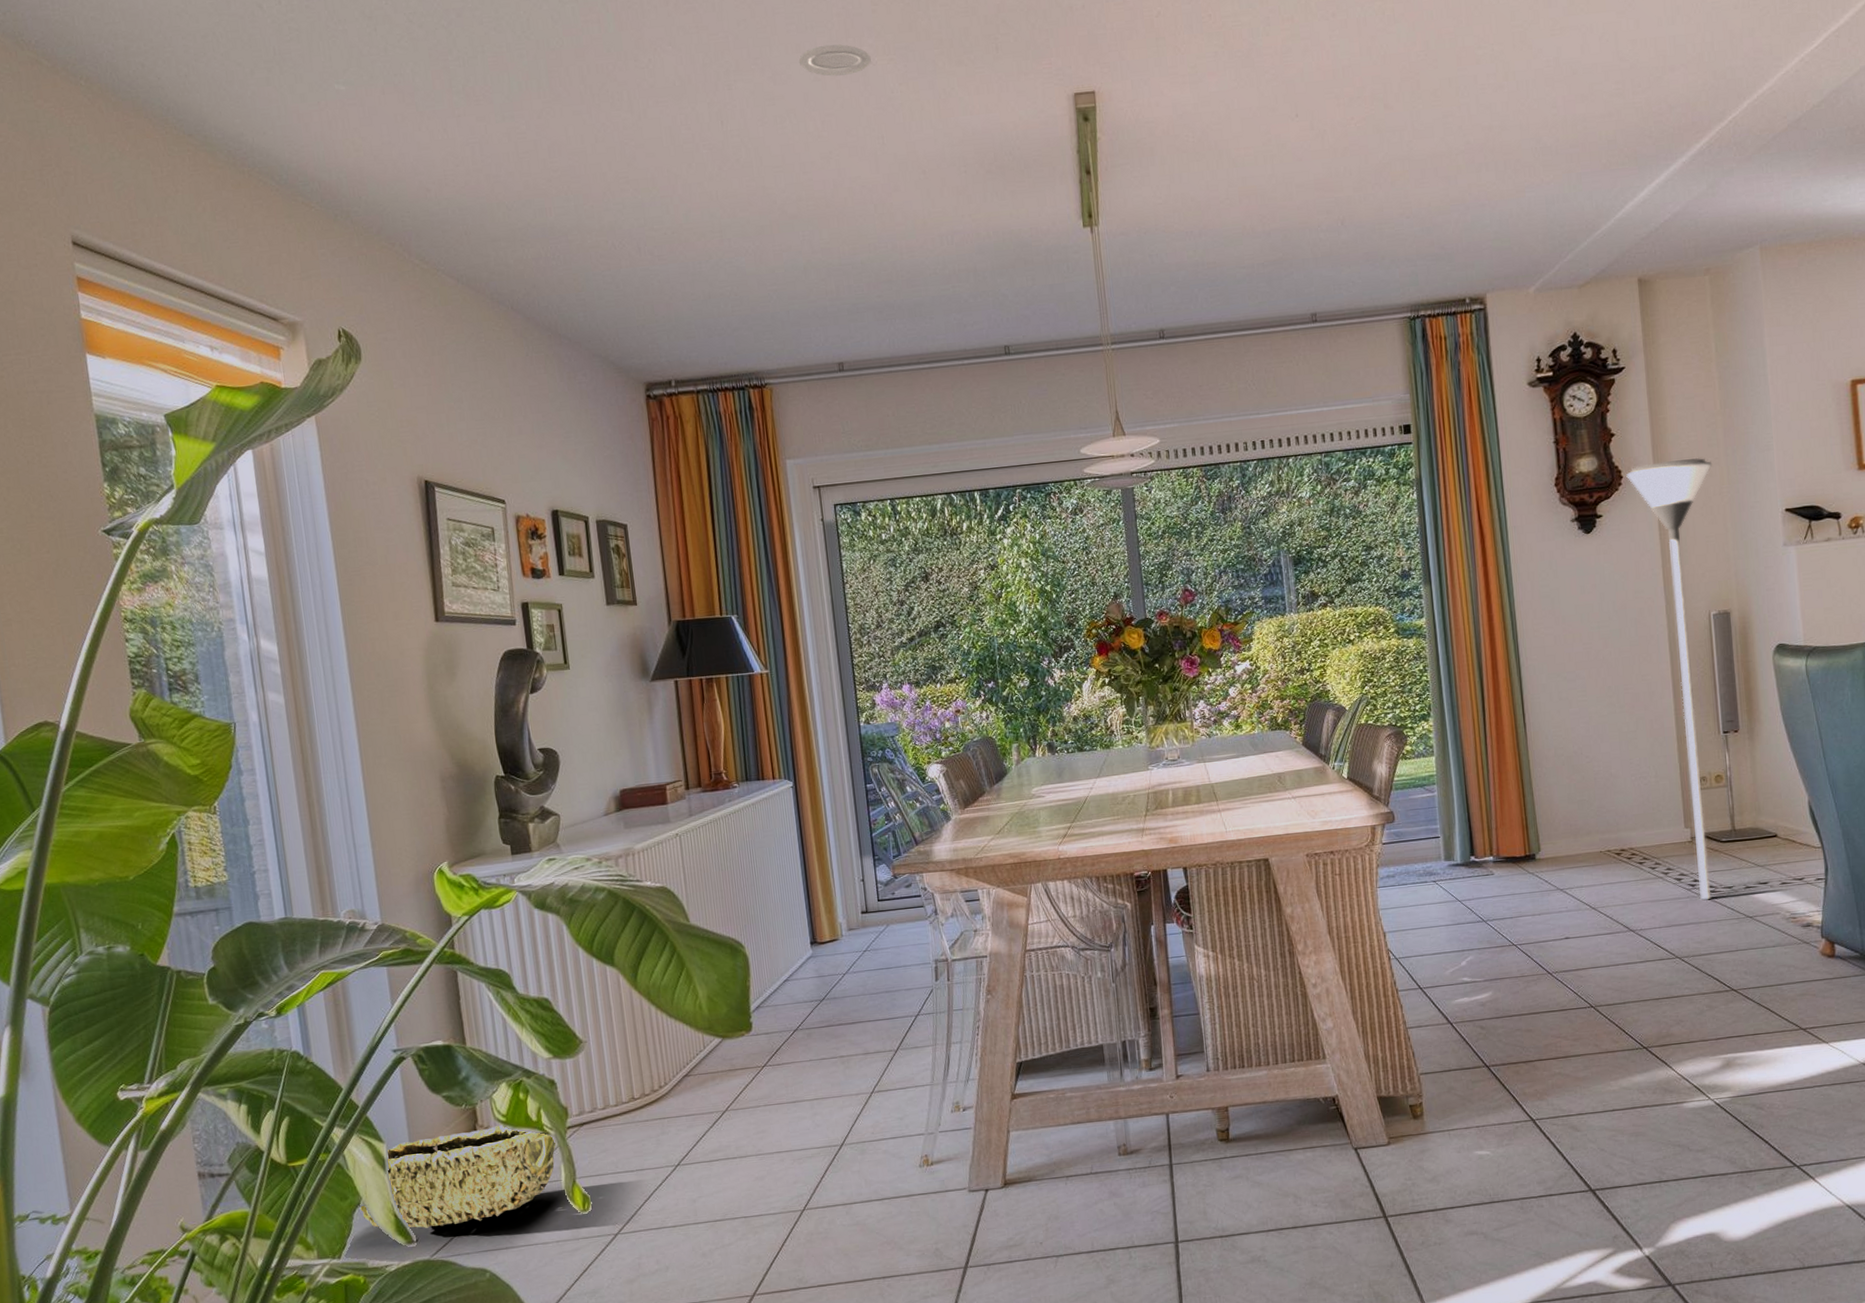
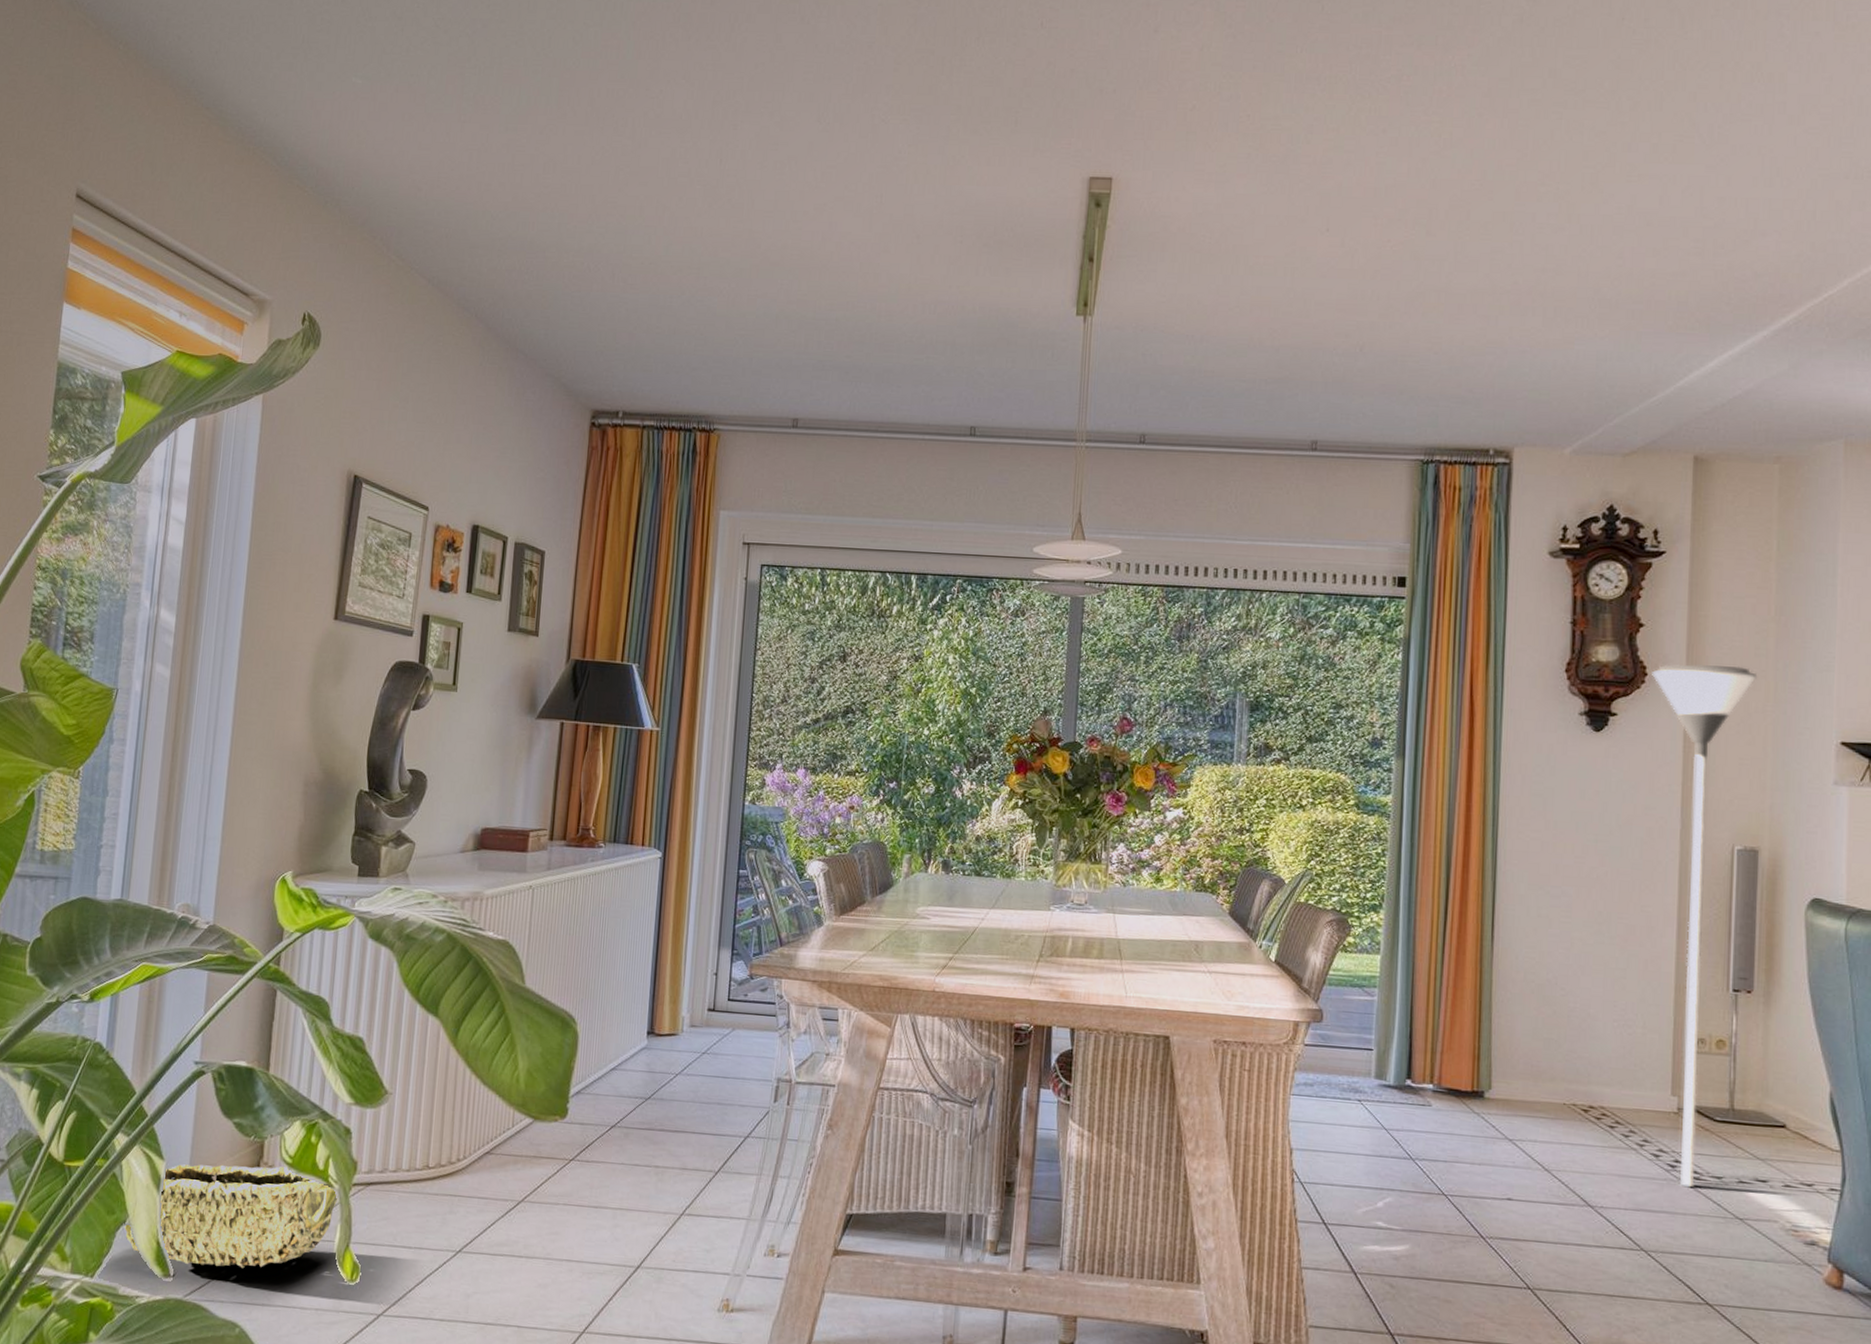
recessed light: present [798,44,871,77] -> none [809,97,884,130]

